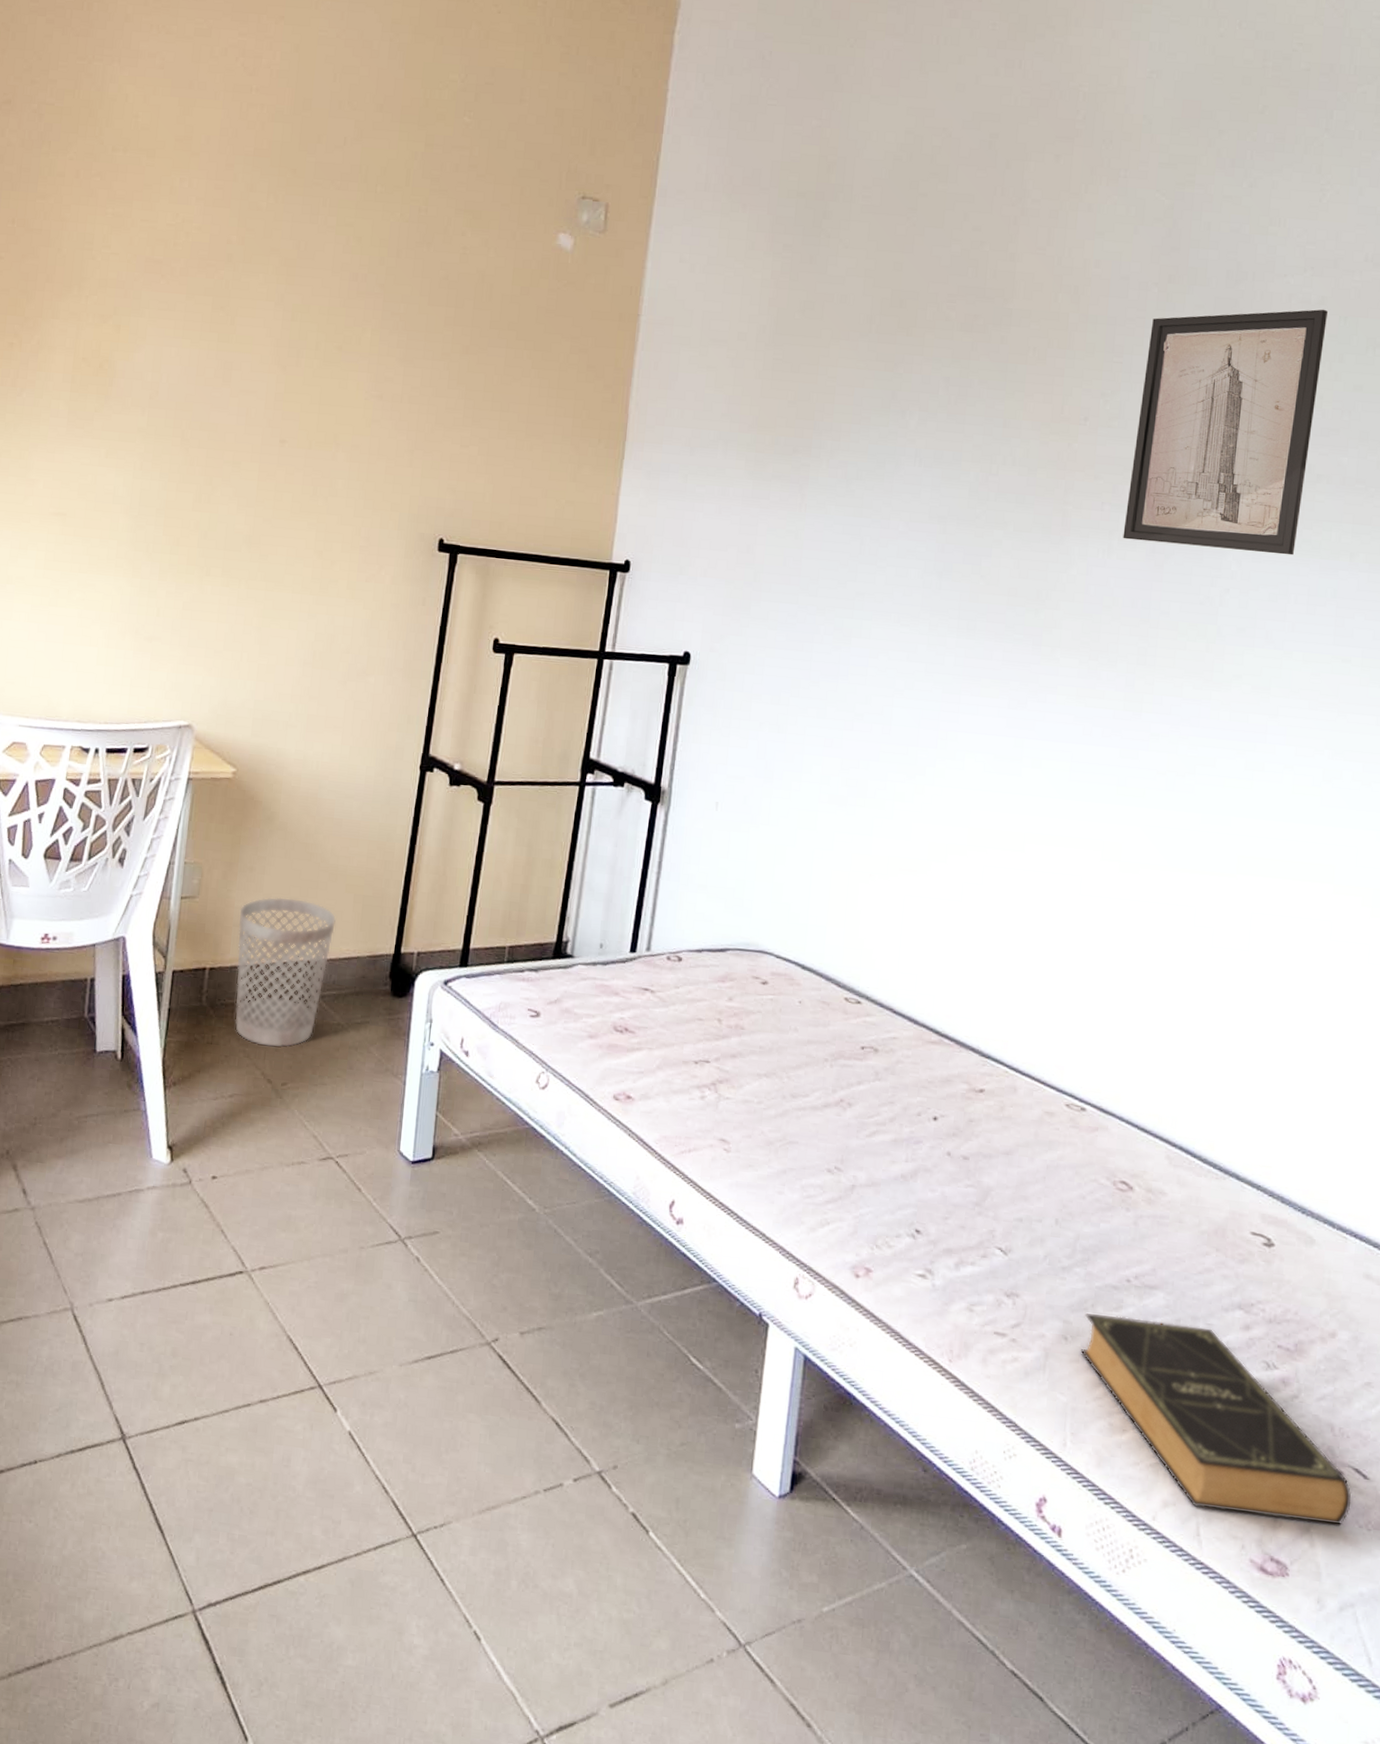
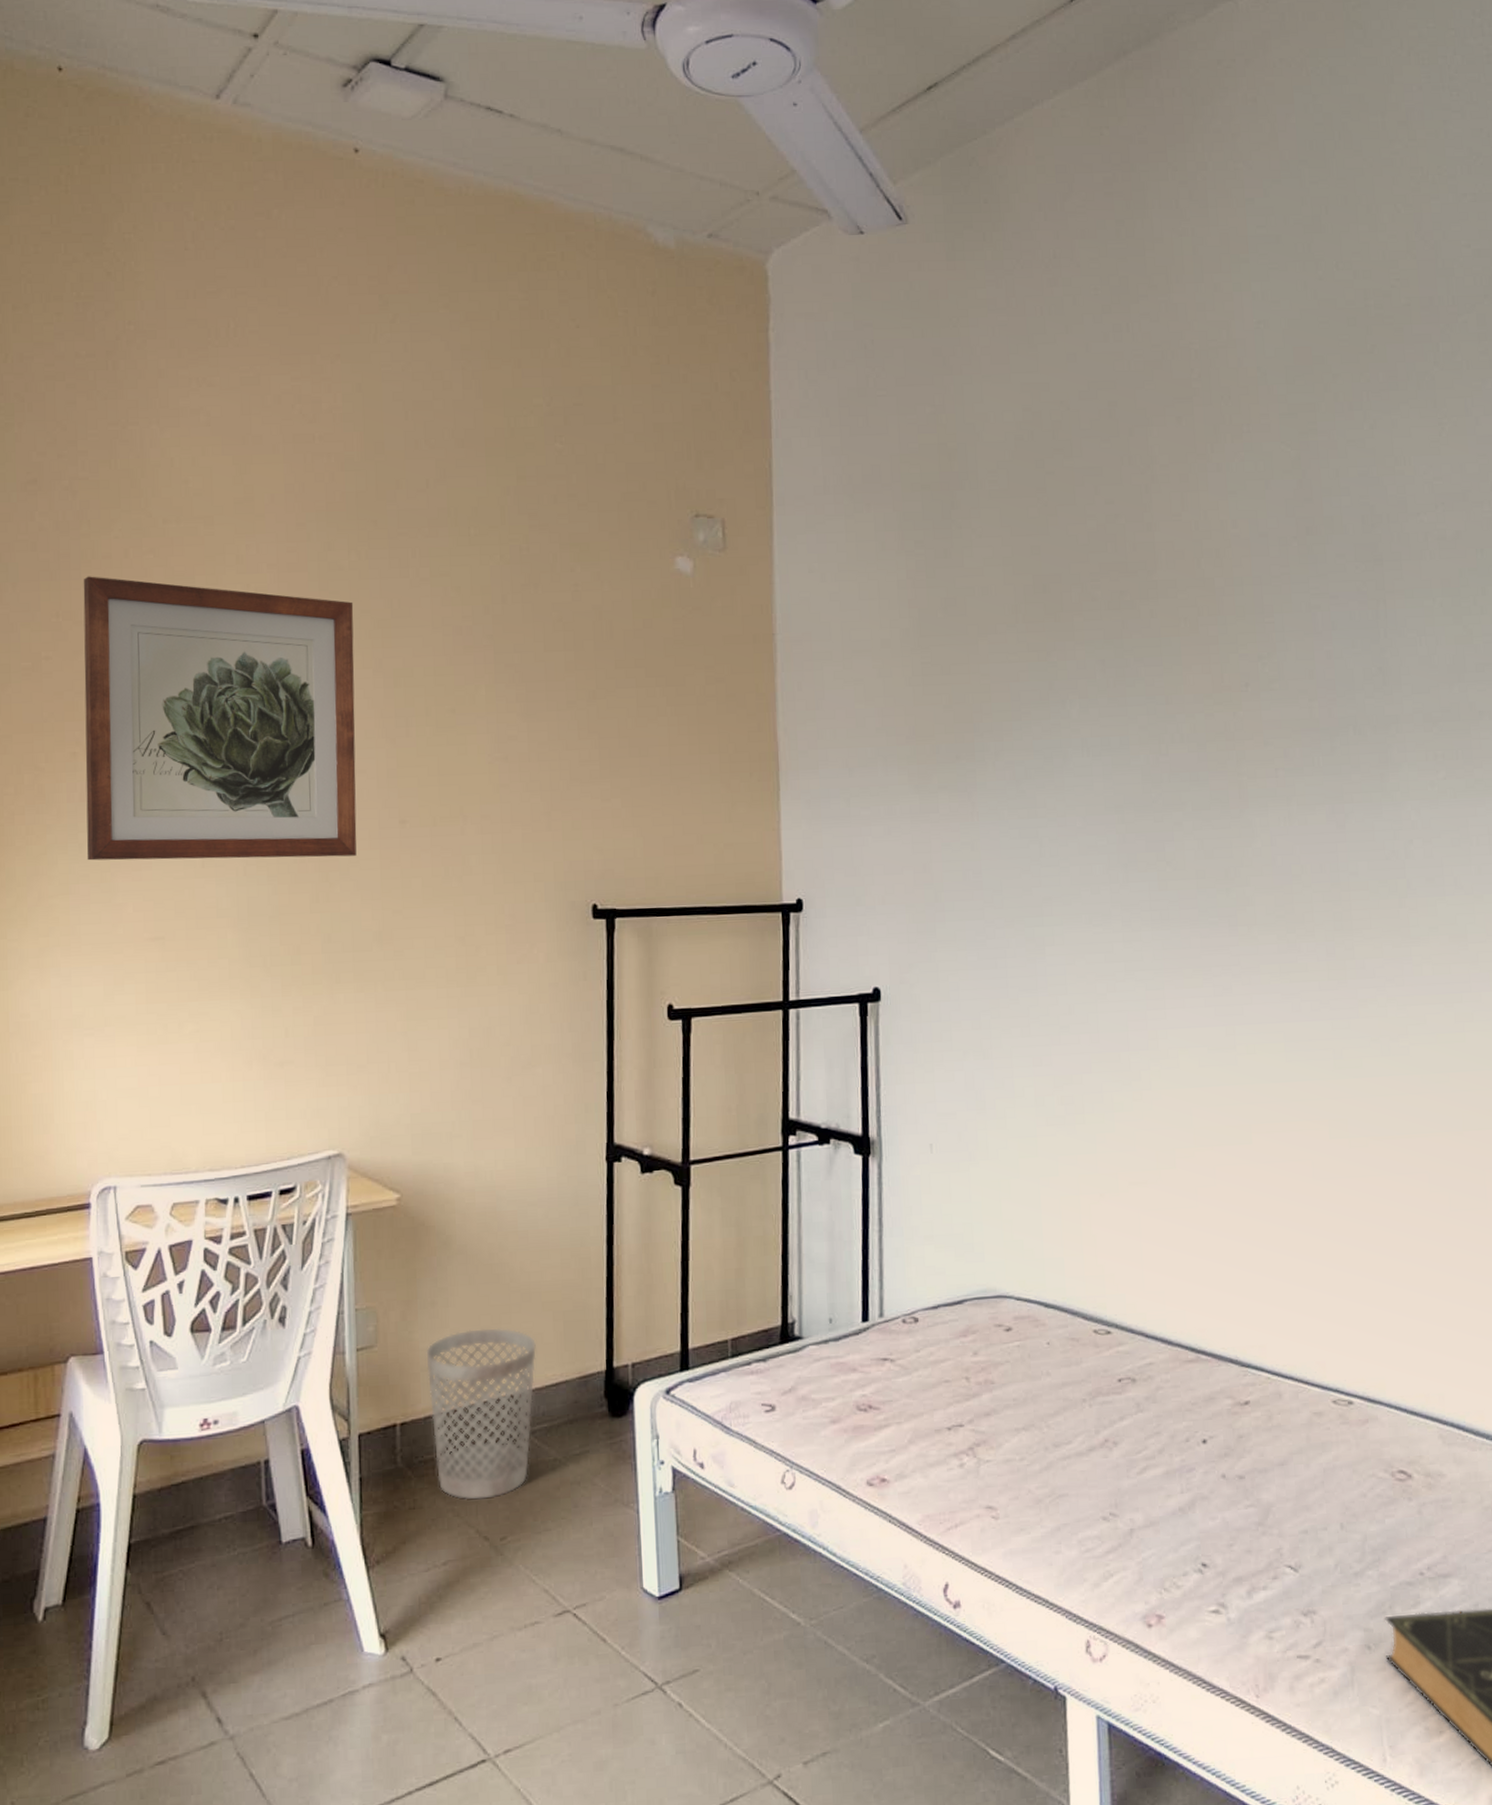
wall art: none [10,190,266,466] -> present [83,576,357,861]
wall art: present [1123,309,1328,556] -> none [1297,543,1469,803]

